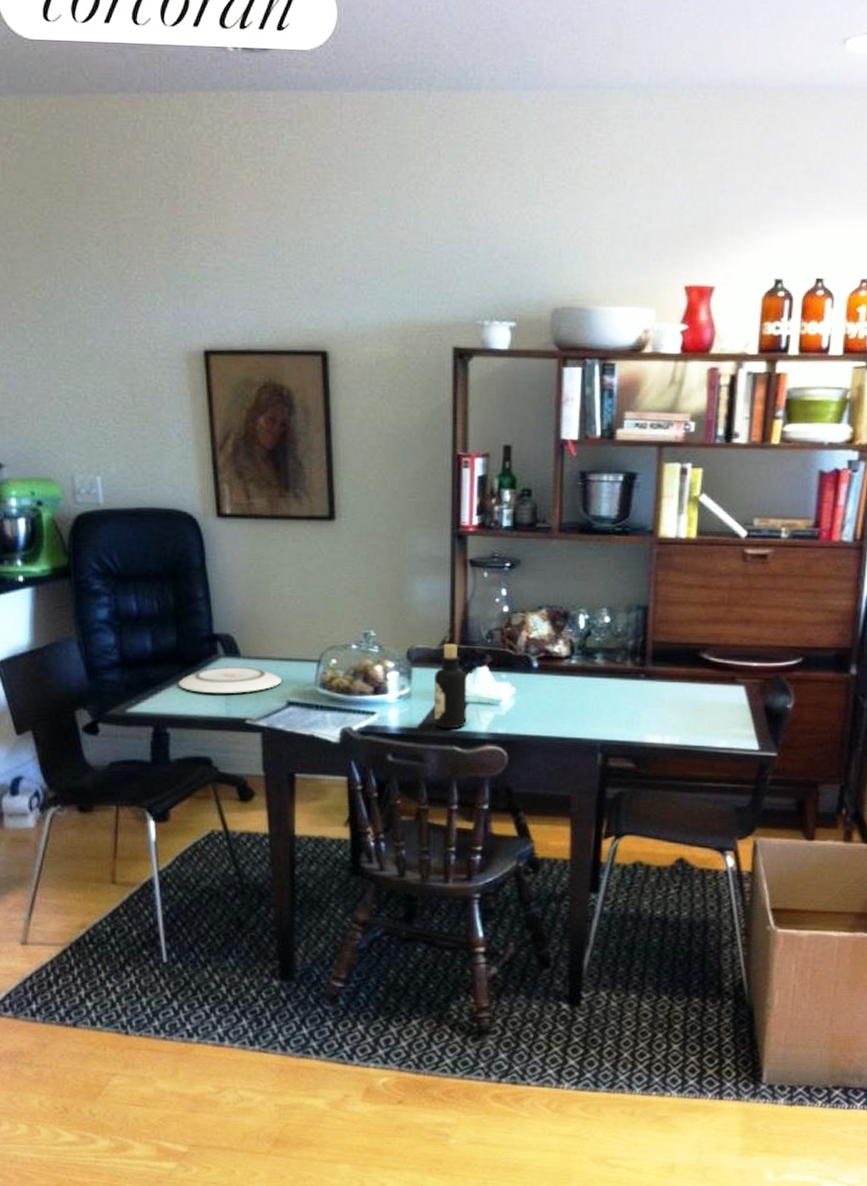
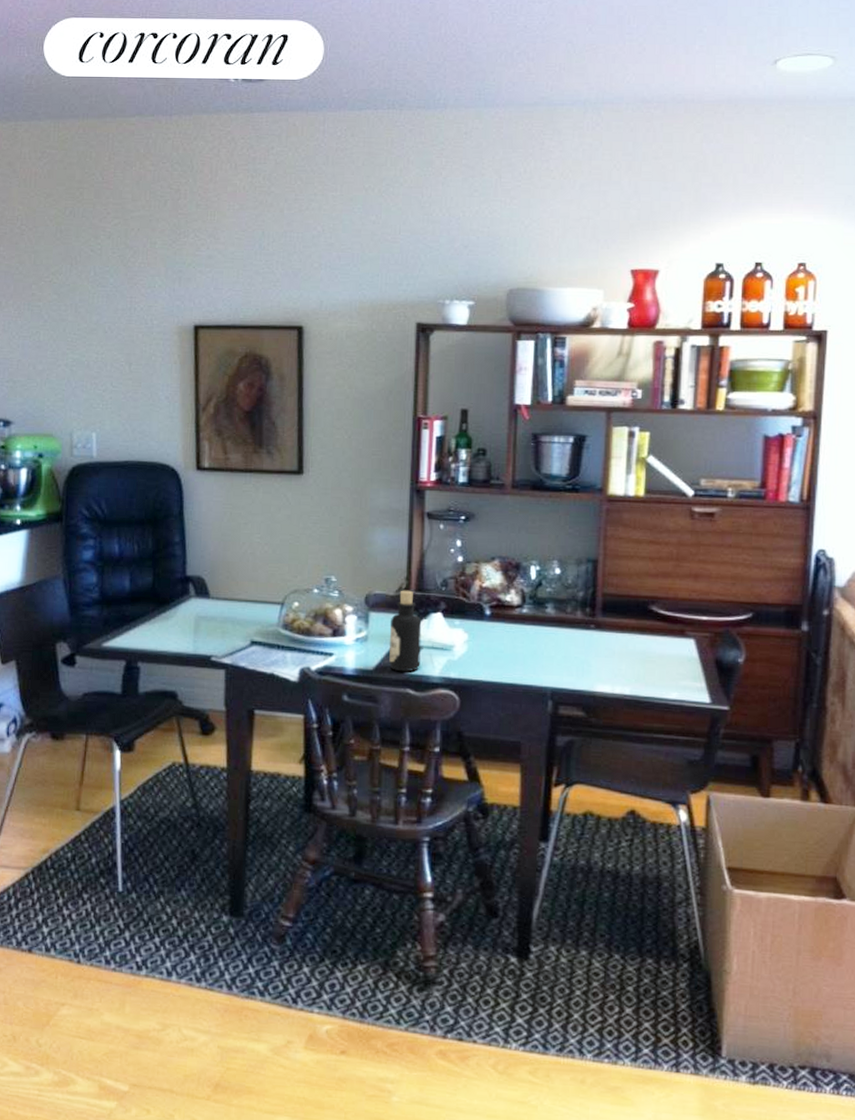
plate: present [178,667,281,693] -> none [151,606,247,632]

